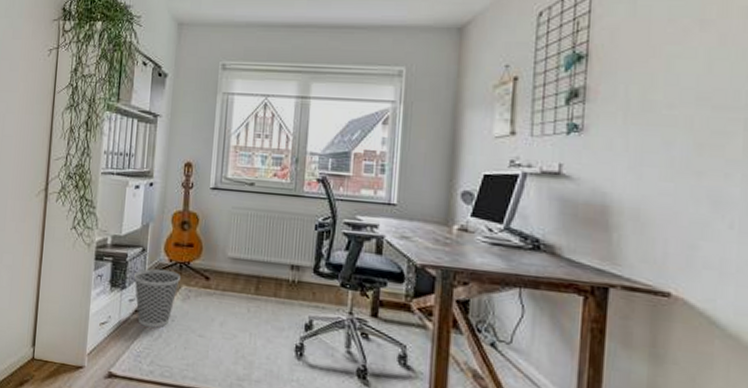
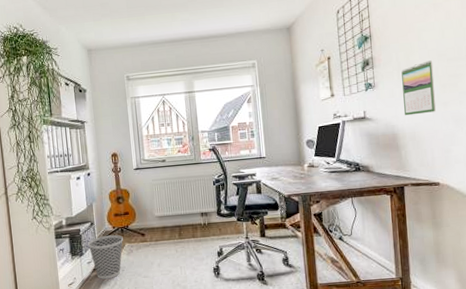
calendar: none [627,104,687,183] -> present [401,60,436,116]

